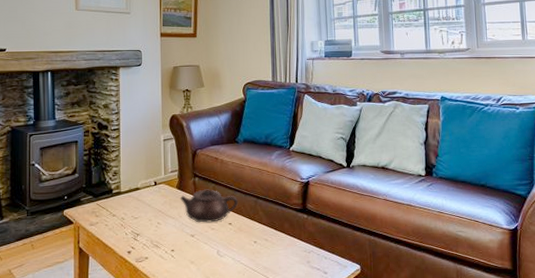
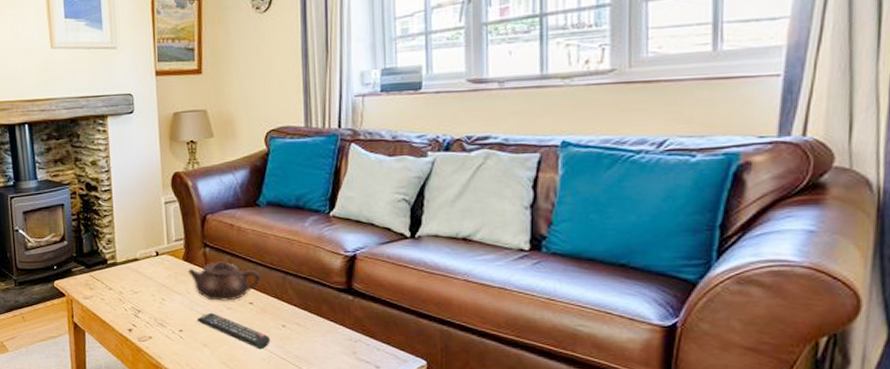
remote control: none [186,233,245,264] -> present [196,312,271,349]

